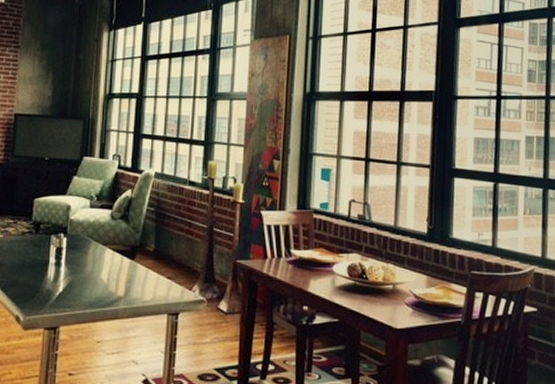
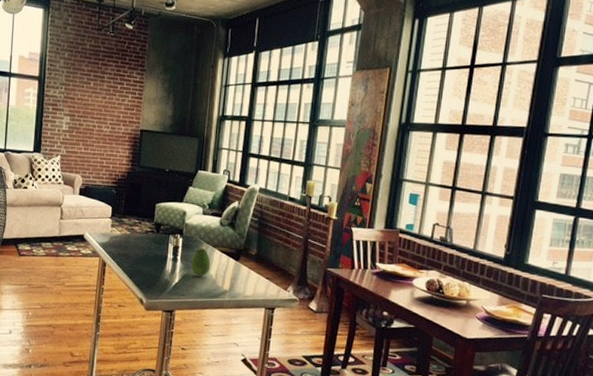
fruit: none [78,248,102,282] -> present [191,248,211,276]

